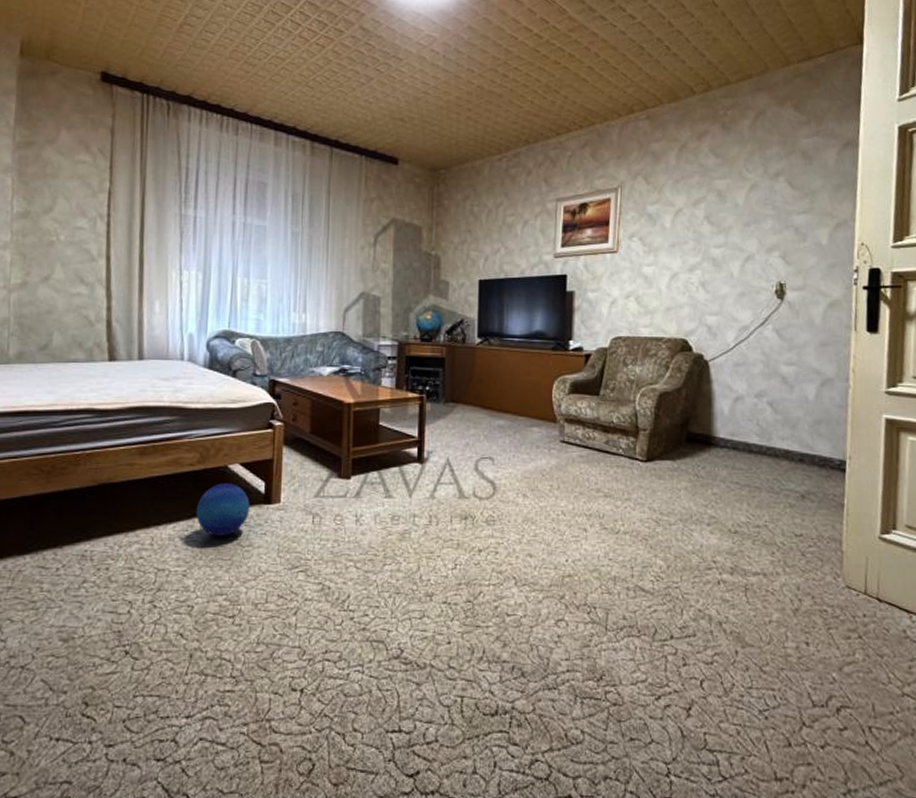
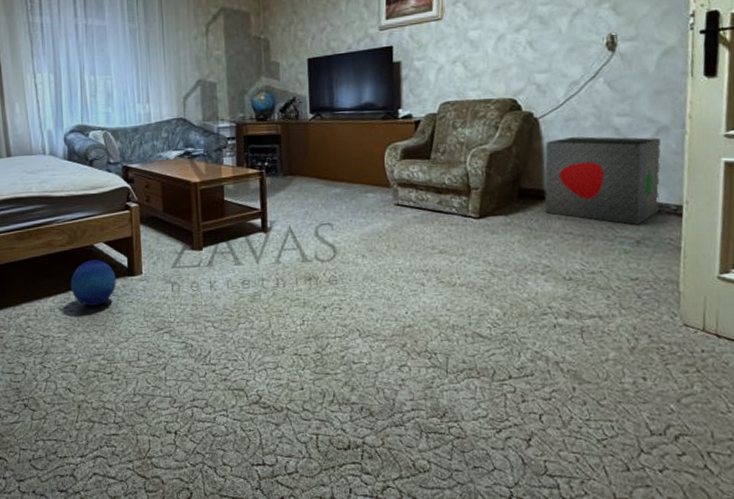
storage bin: none [712,383,826,478] -> present [544,136,661,225]

